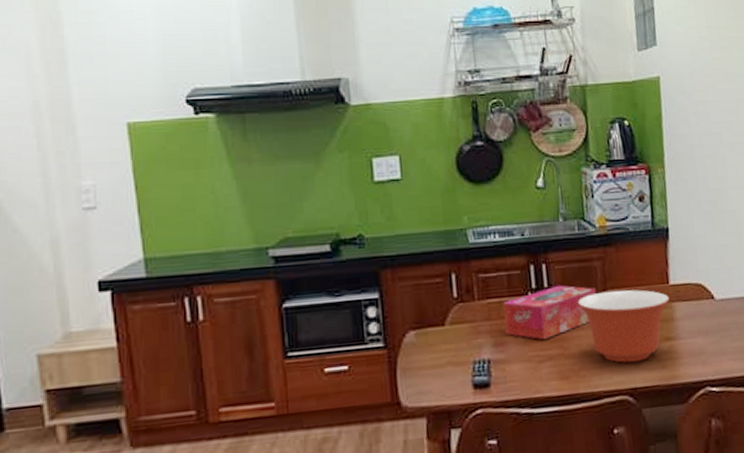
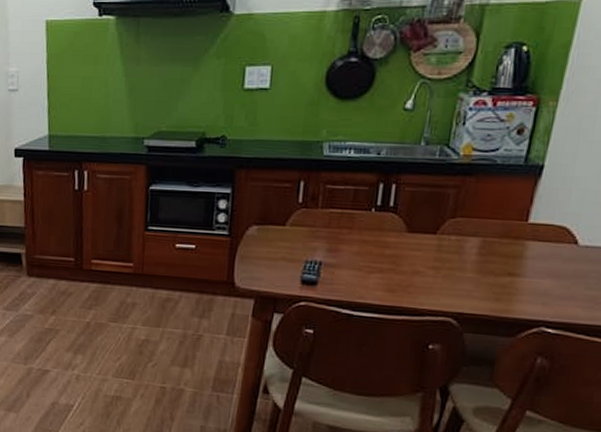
tissue box: present [503,285,596,341] -> none [341,206,444,254]
mixing bowl: present [577,289,670,363] -> none [420,218,524,290]

